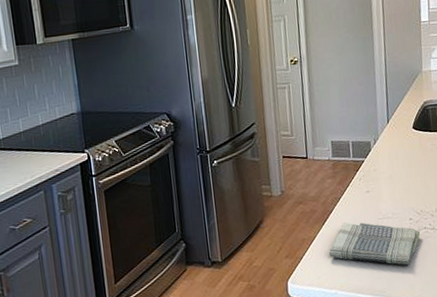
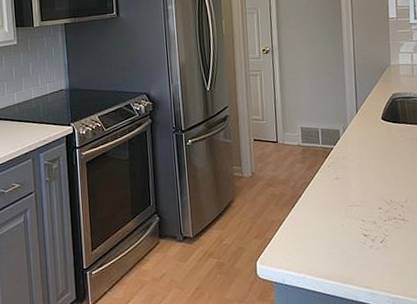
dish towel: present [329,222,421,266] -> none [298,207,390,255]

